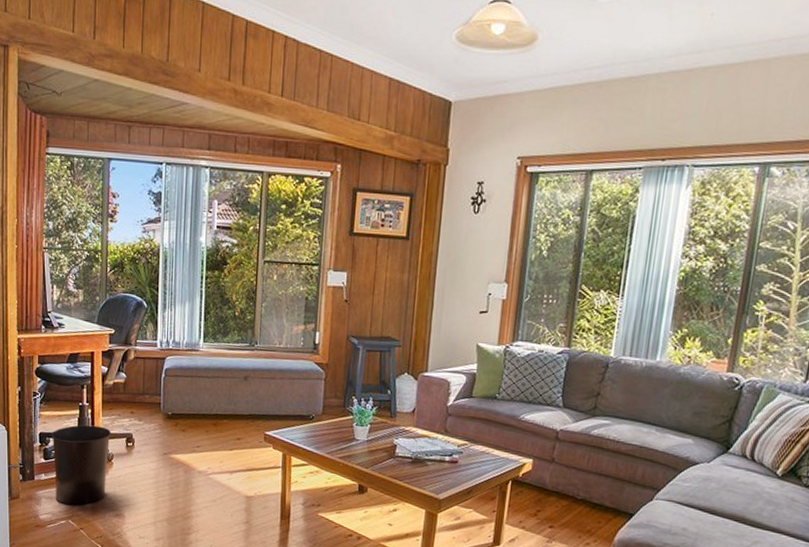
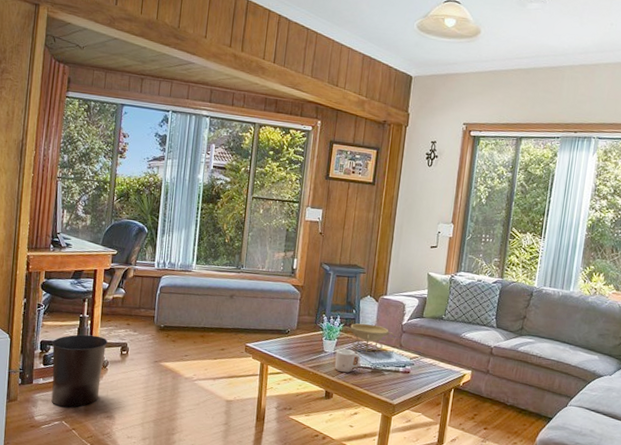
mug: none [368,435,398,464] -> present [334,348,360,373]
decorative bowl: none [375,405,439,440] -> present [342,323,395,353]

